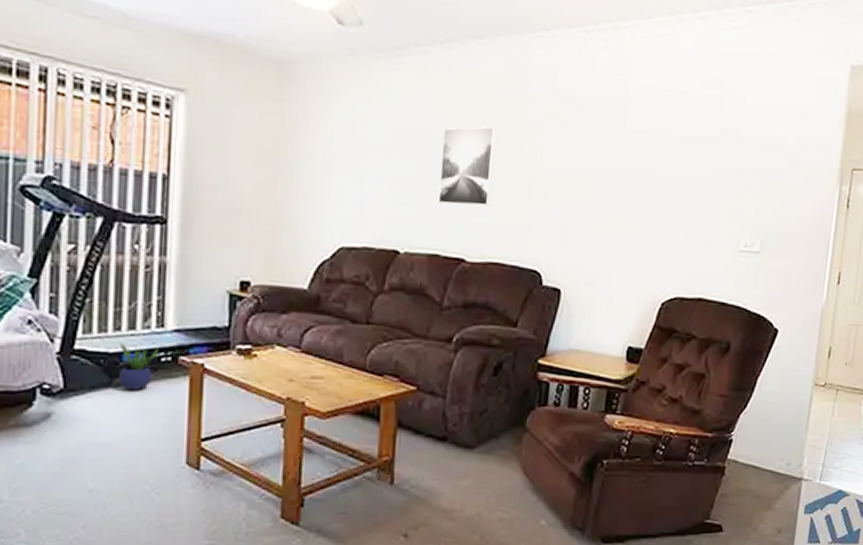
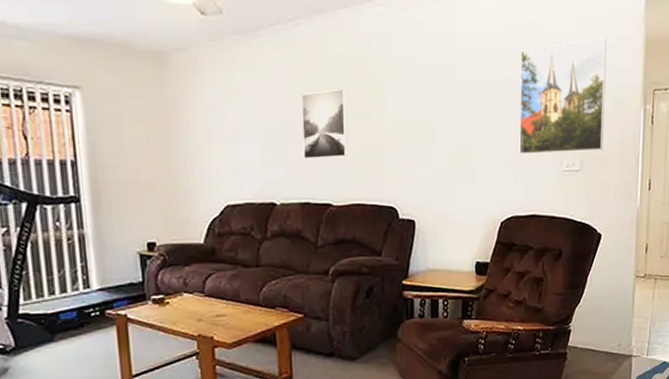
potted plant: present [119,342,159,390] -> none [55,304,88,342]
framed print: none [690,103,804,232] -> present [519,38,607,155]

